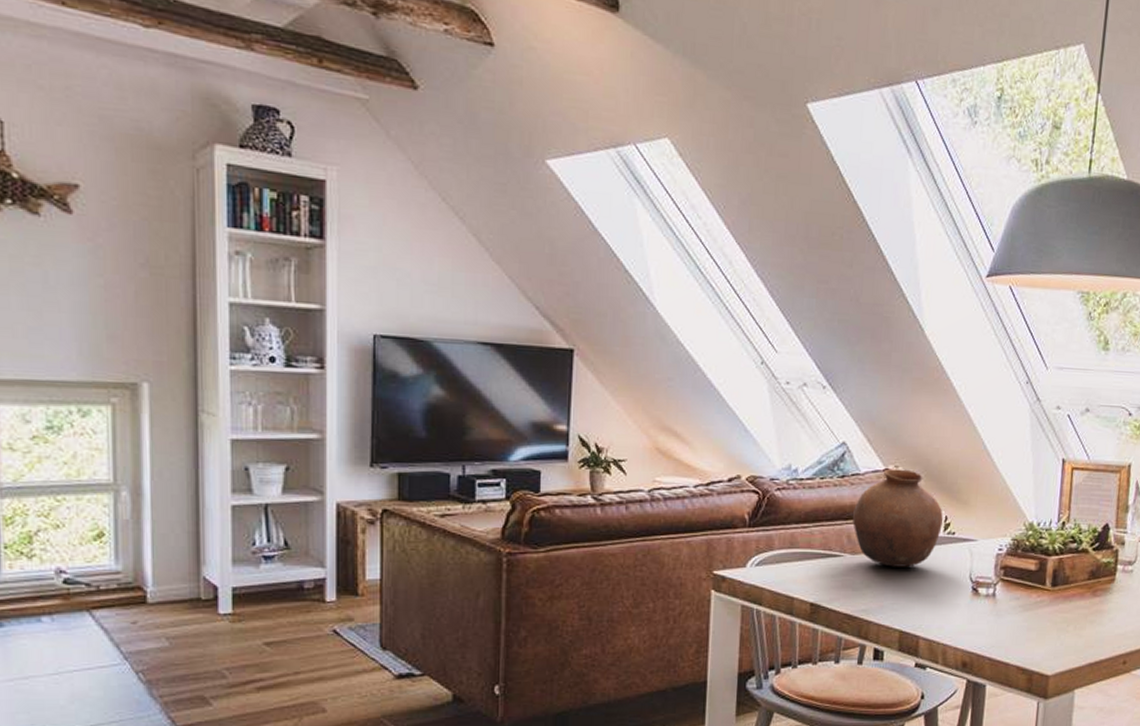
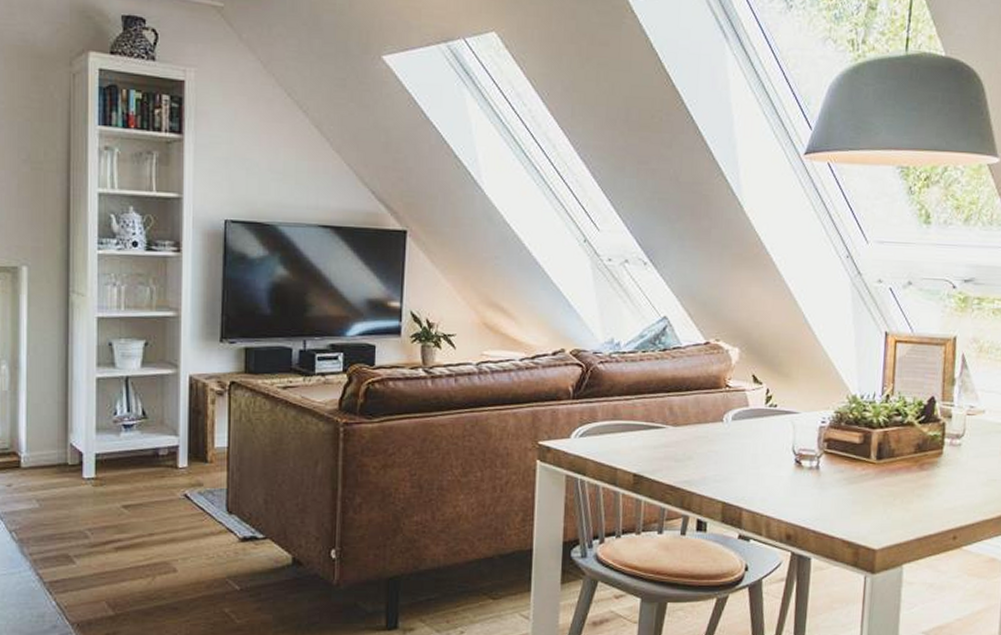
pottery: present [853,468,943,567] -> none [674,342,765,439]

